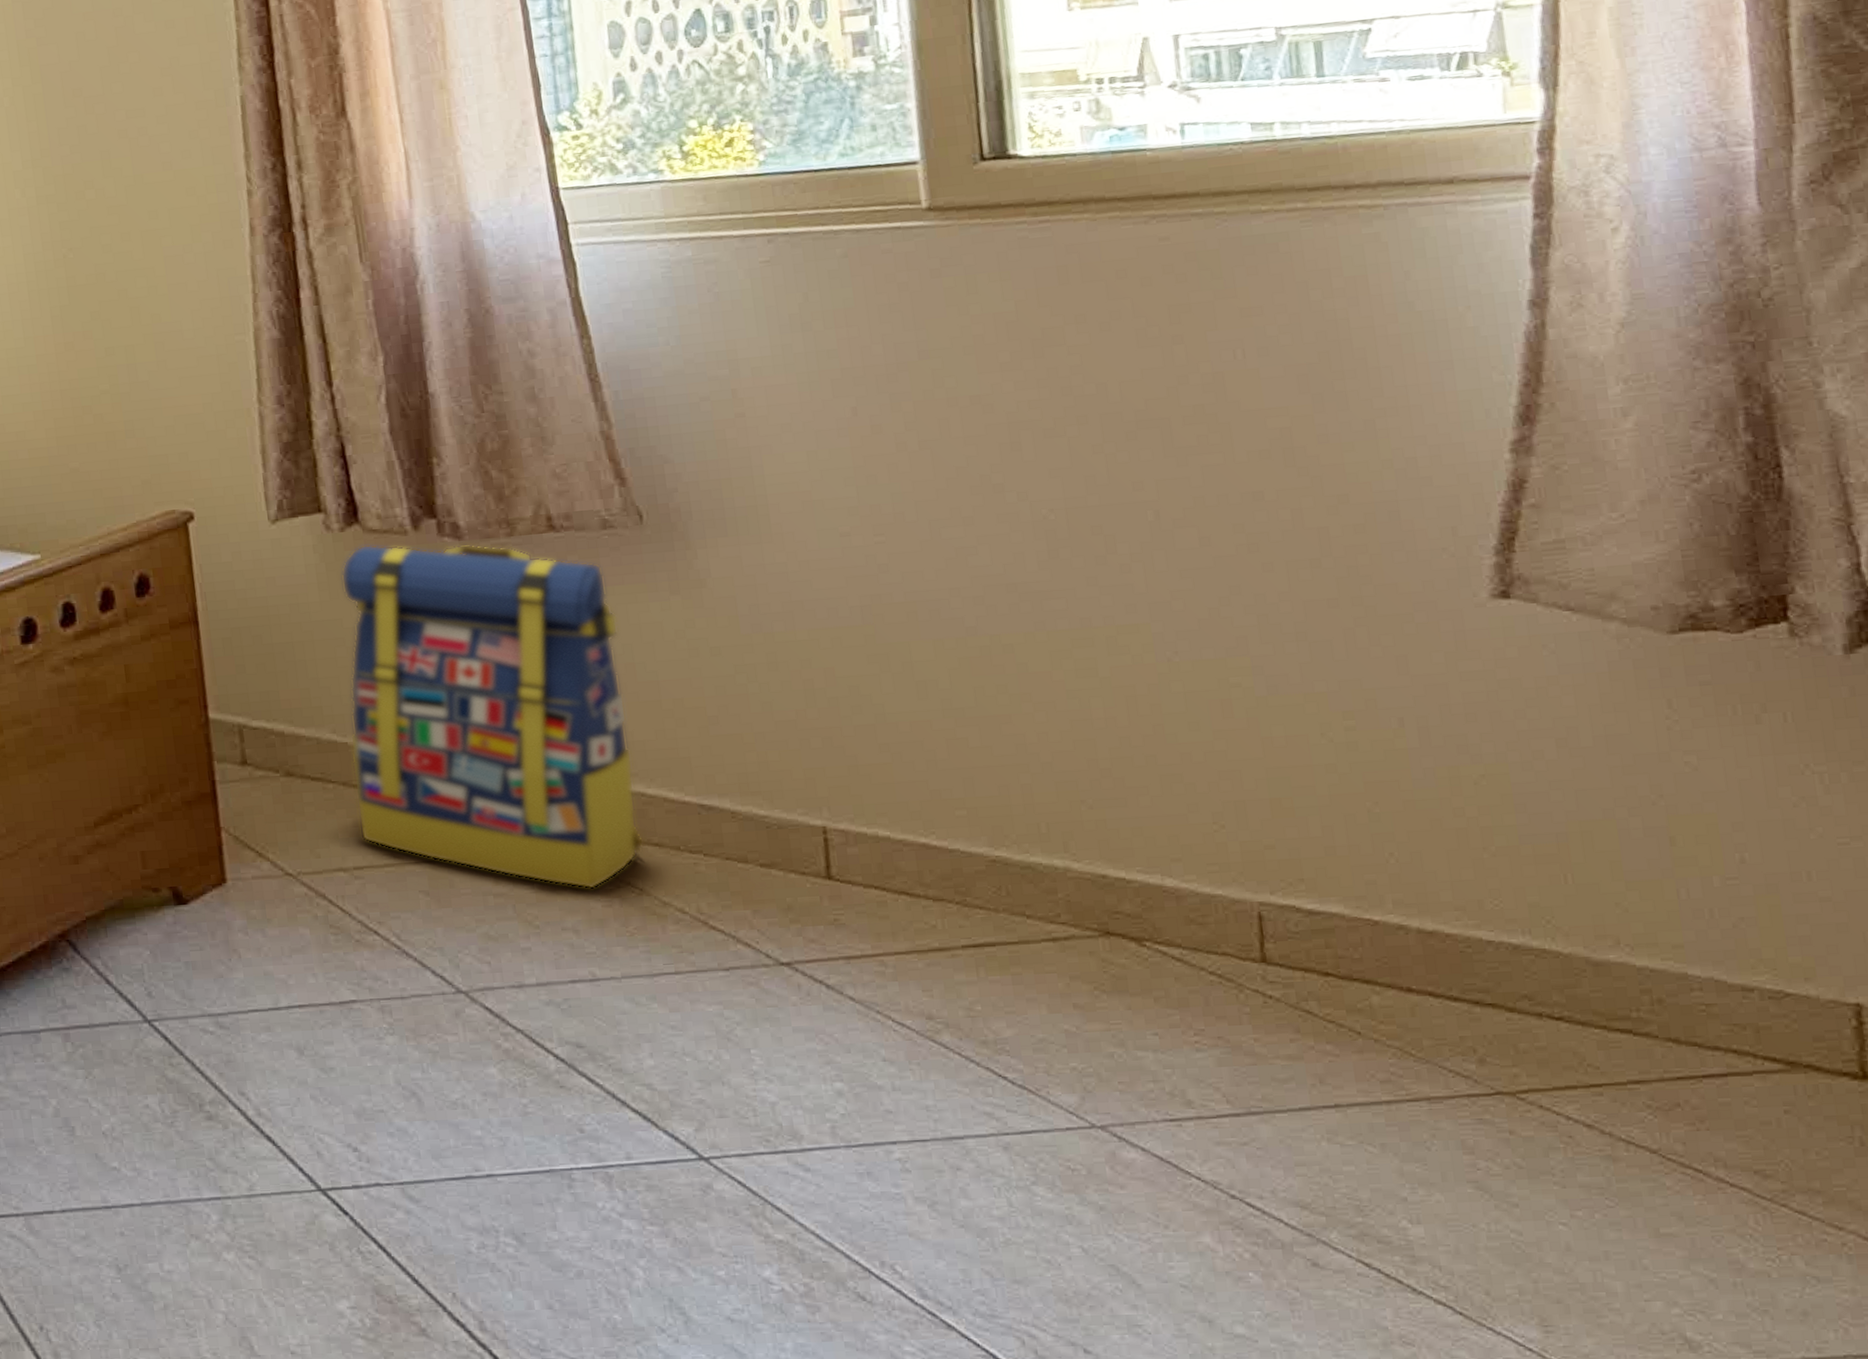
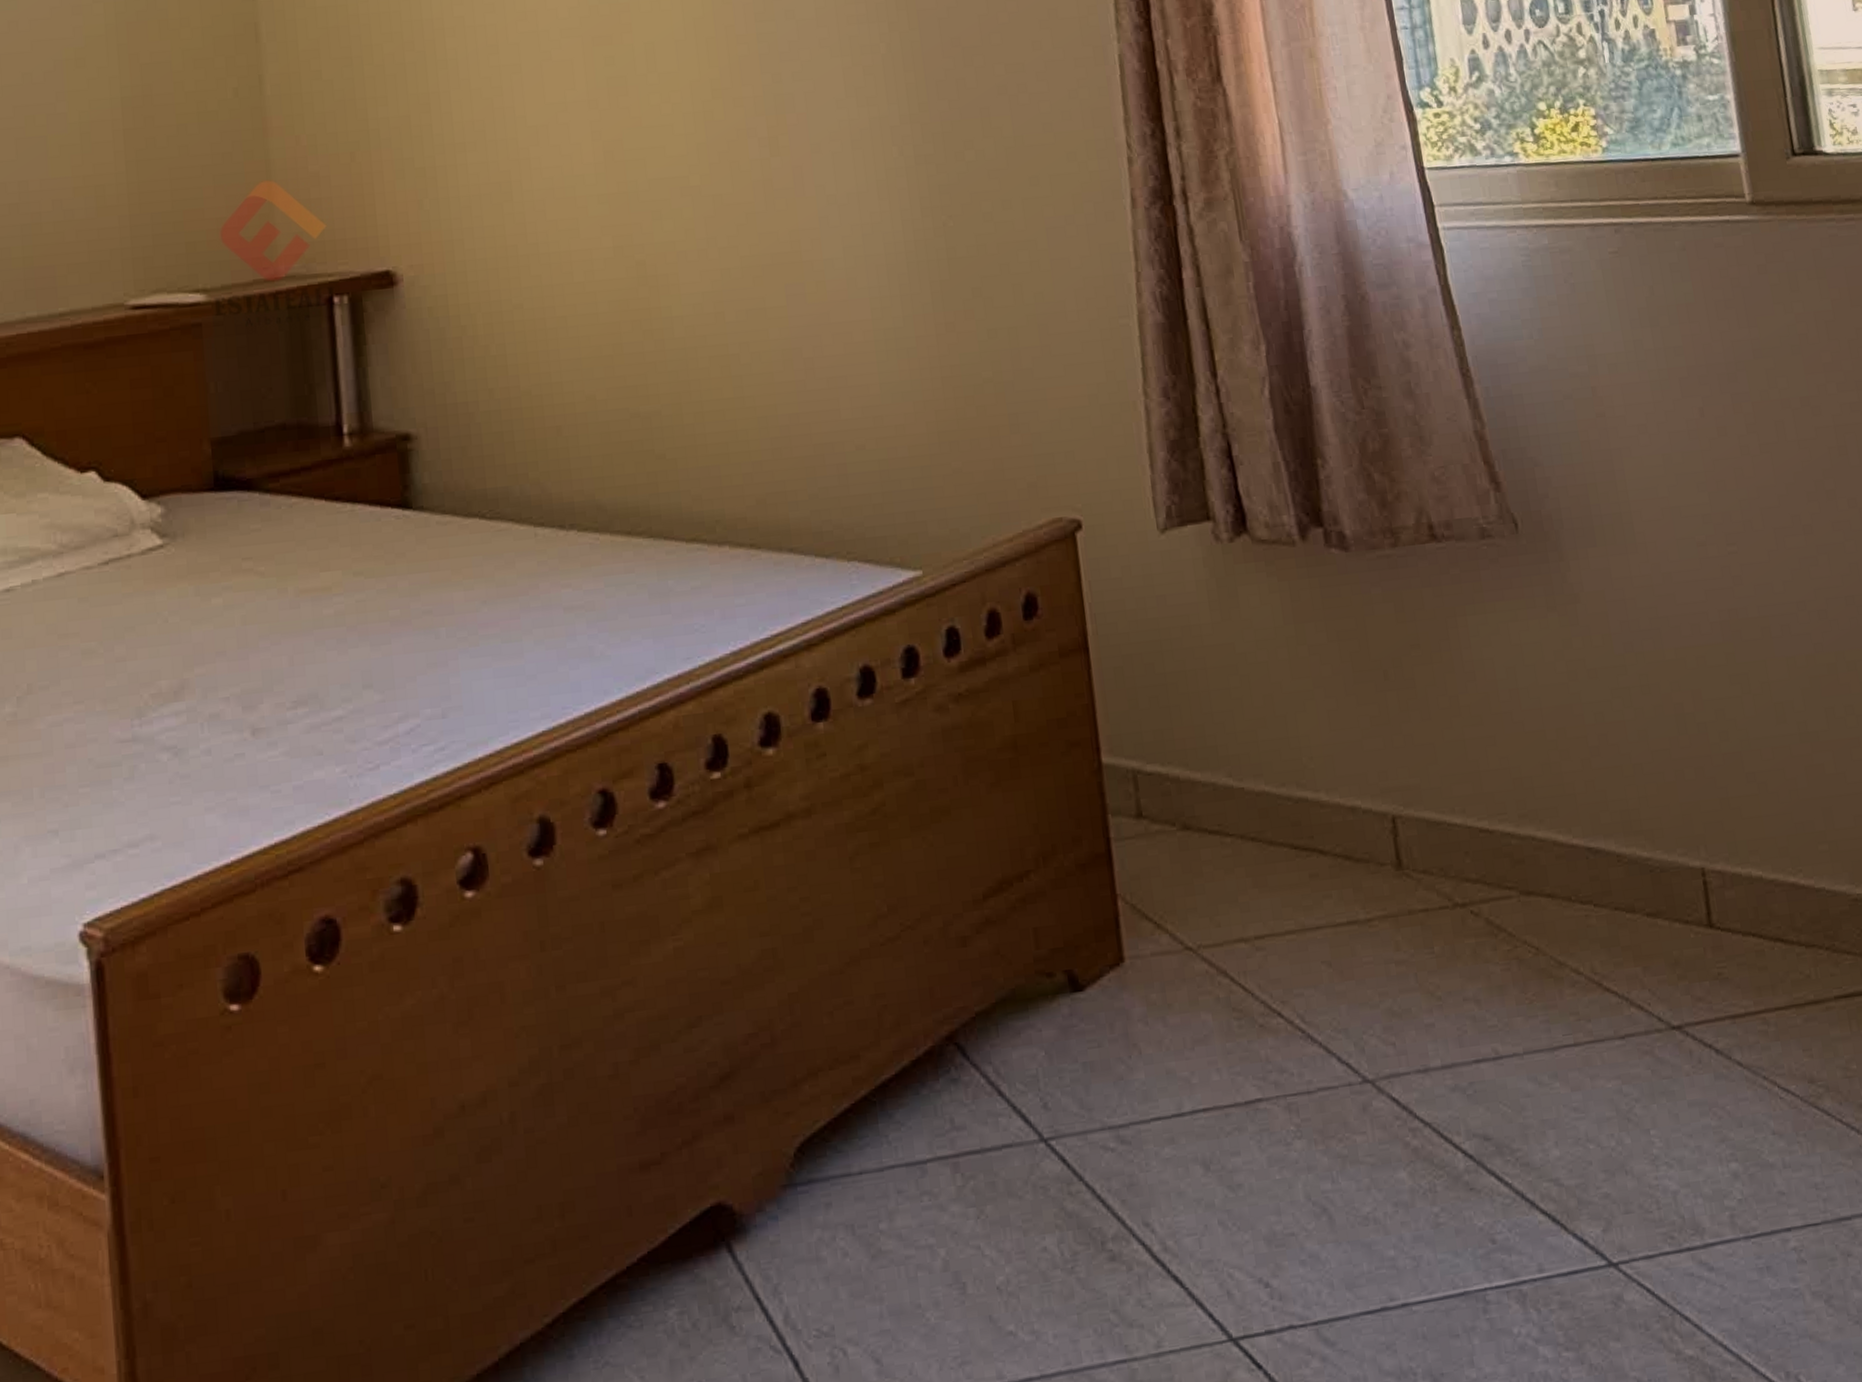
backpack: present [340,543,645,890] -> none [1231,555,1538,952]

